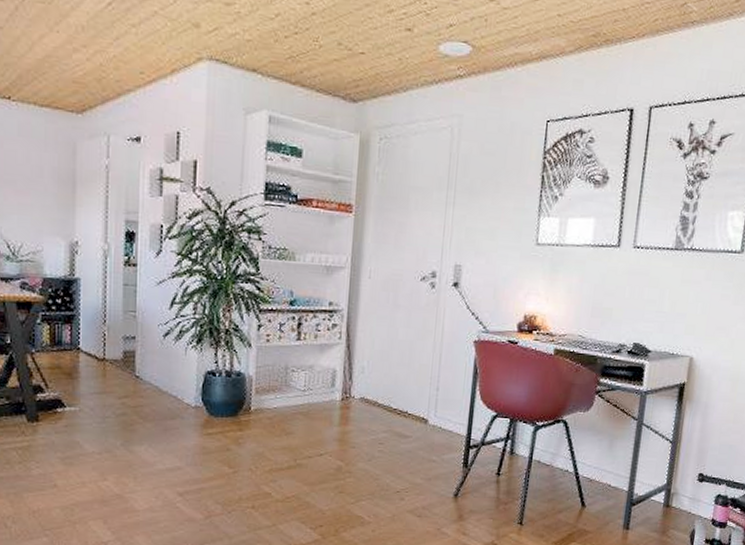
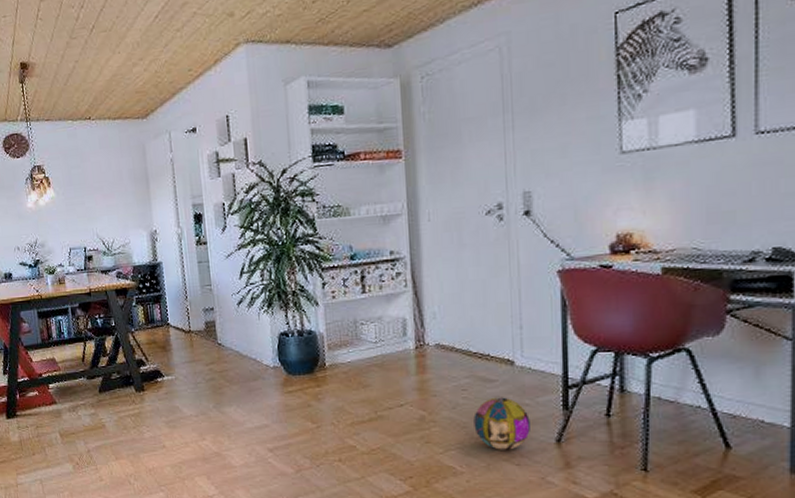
ball: none [385,452,435,502] -> present [474,397,530,450]

